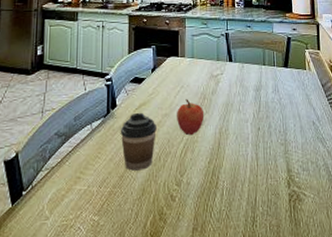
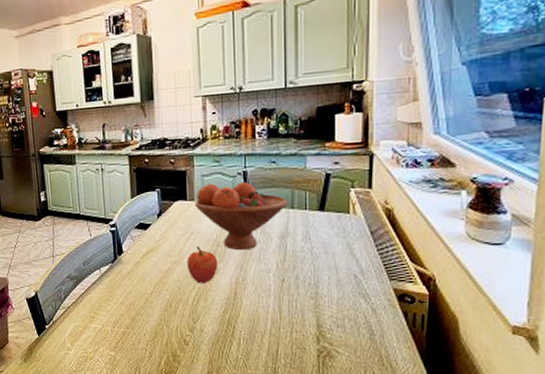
coffee cup: present [120,112,157,171] -> none [128,259,166,315]
fruit bowl: none [185,42,261,102] -> present [194,182,288,250]

